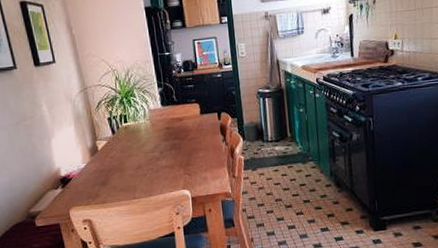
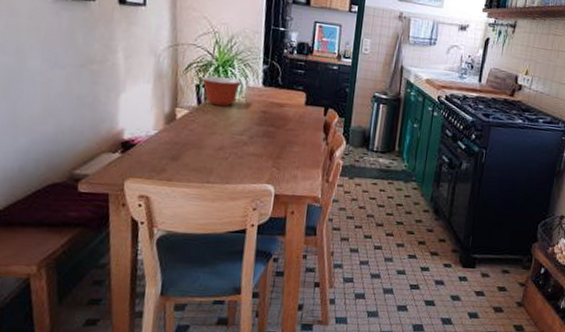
mixing bowl: none [111,105,145,132] -> present [201,76,243,107]

